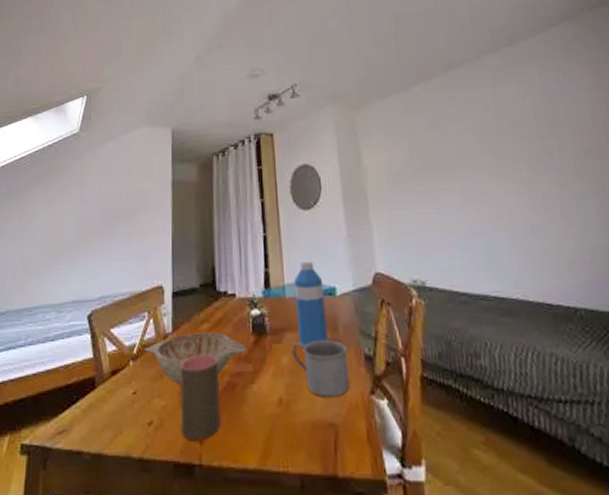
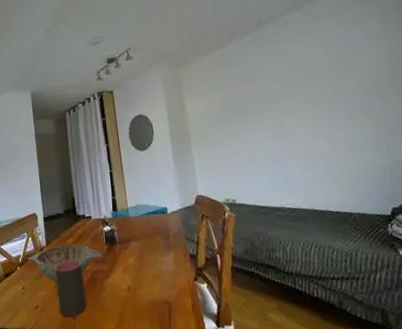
mug: present [292,340,351,397] -> none [136,245,180,284]
water bottle: present [293,261,328,346] -> none [134,189,162,250]

